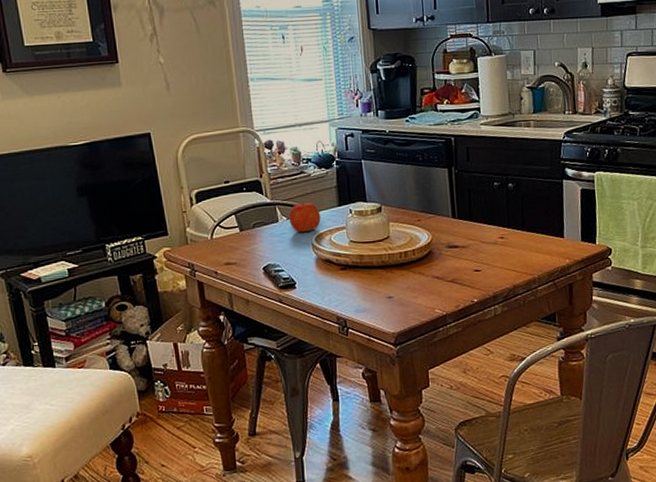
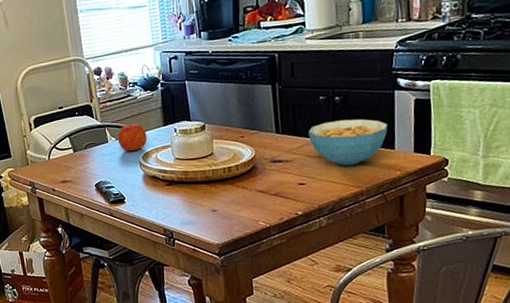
cereal bowl: none [483,206,557,253] -> present [308,119,388,166]

